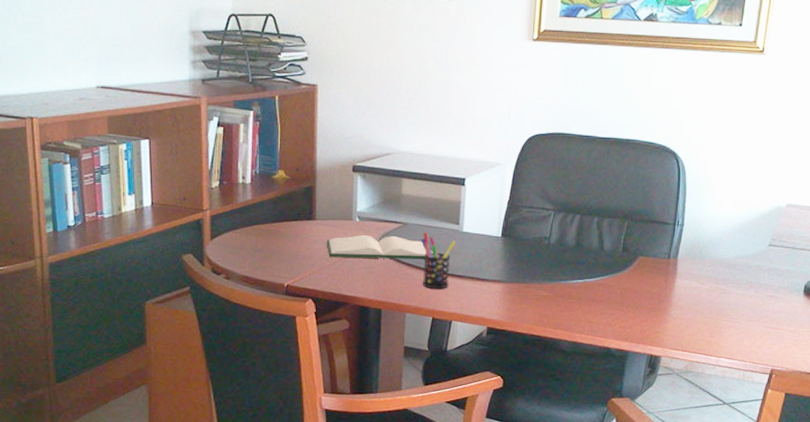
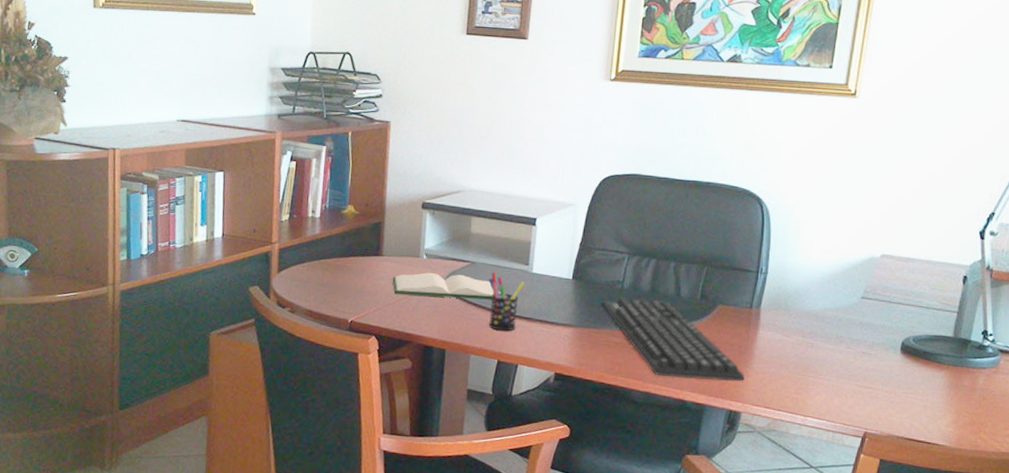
keyboard: none [530,252,664,328] -> present [602,297,745,382]

